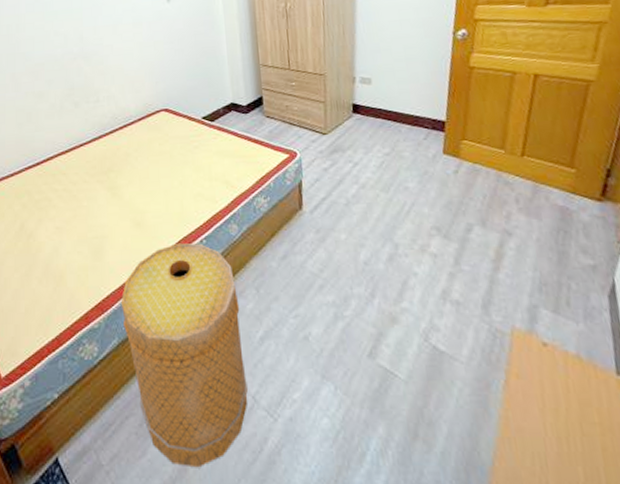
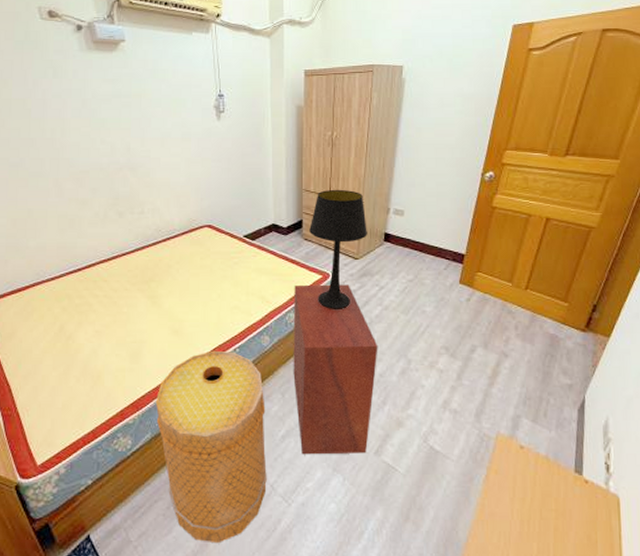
nightstand: none [260,162,360,359] -> present [293,284,378,455]
table lamp: none [270,61,334,191] -> present [309,189,367,309]

